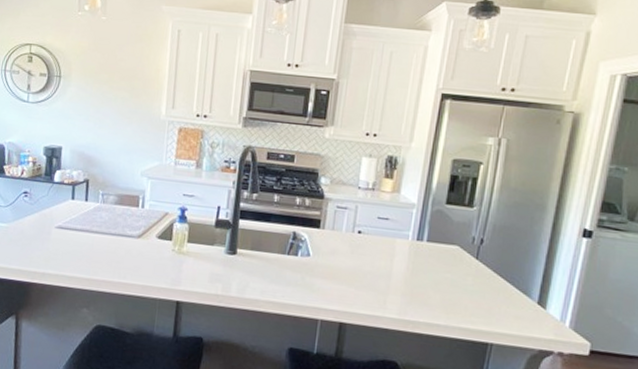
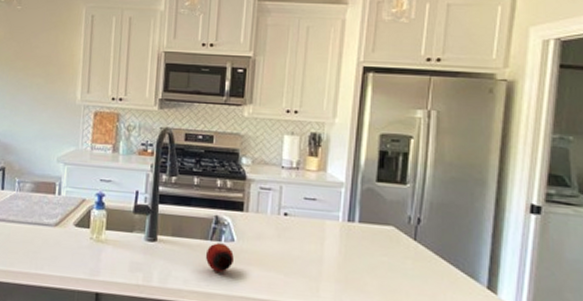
apple: none [281,257,309,285] -> present [205,243,234,273]

